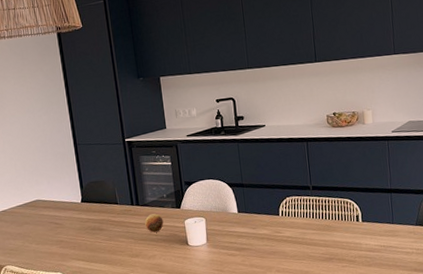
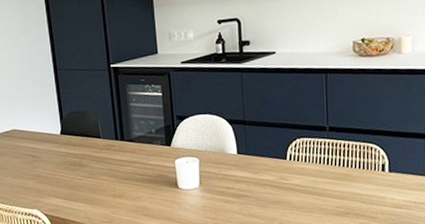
fruit: present [145,213,164,233] -> none [130,150,151,172]

